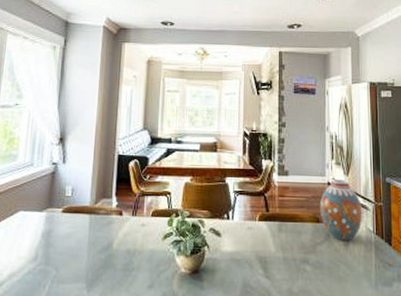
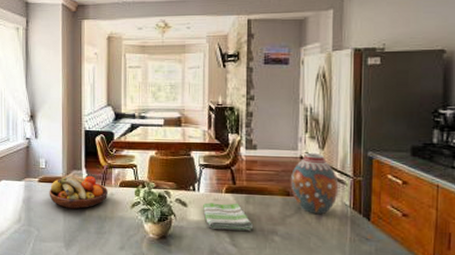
fruit bowl: none [73,204,140,243] -> present [49,175,109,210]
dish towel: none [237,231,286,261] -> present [203,202,254,231]

